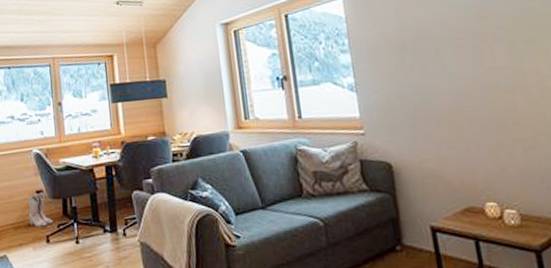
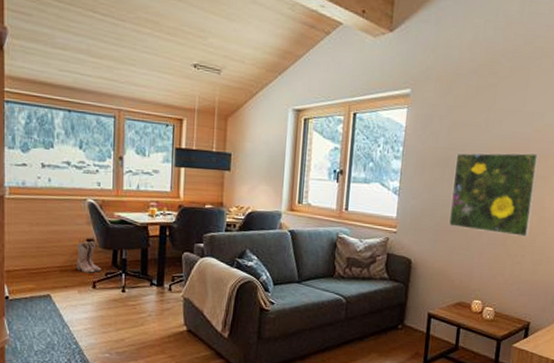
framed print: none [412,15,534,117] -> present [449,152,540,238]

